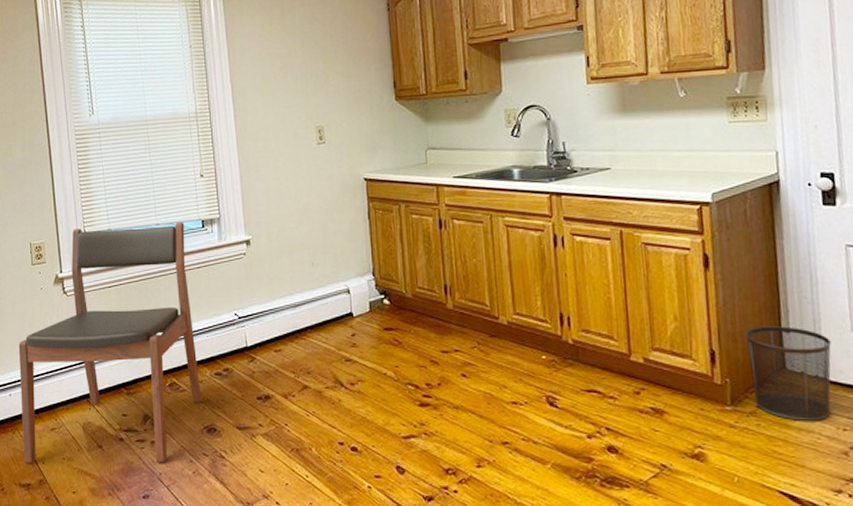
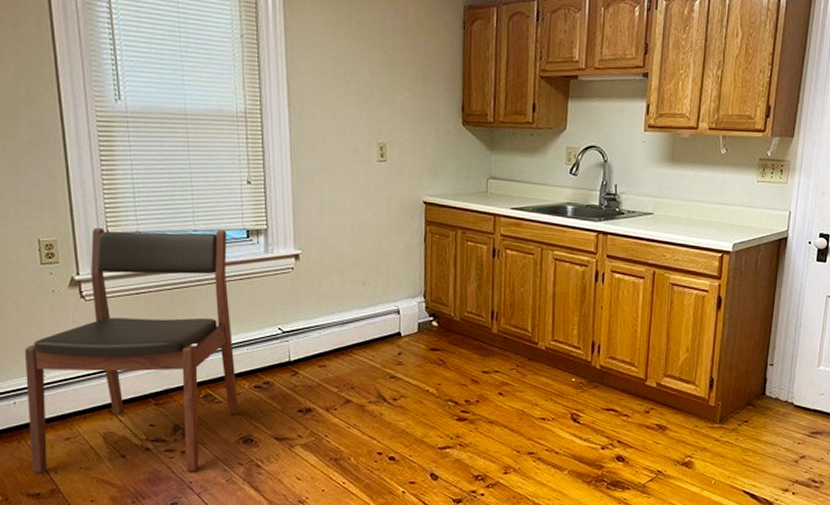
waste bin: present [745,326,831,421] -> none [737,359,802,436]

